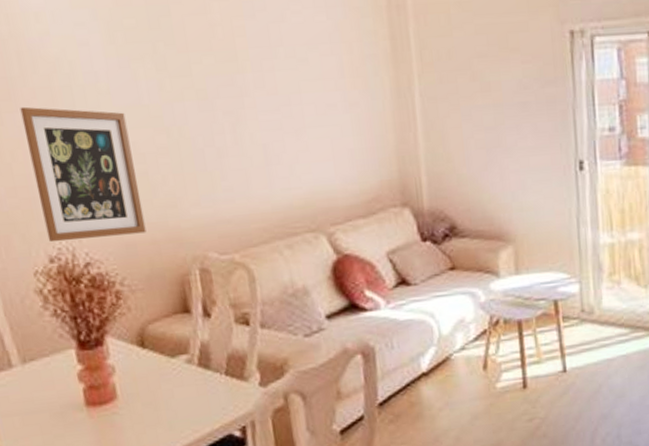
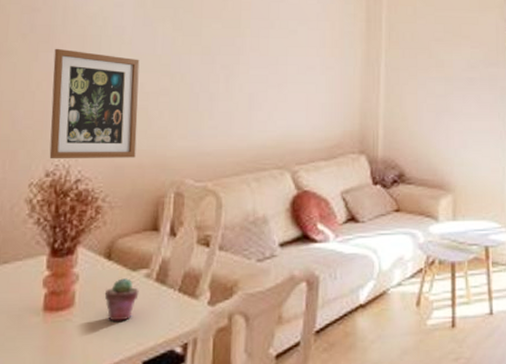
potted succulent: none [146,365,184,411] -> present [104,278,139,322]

